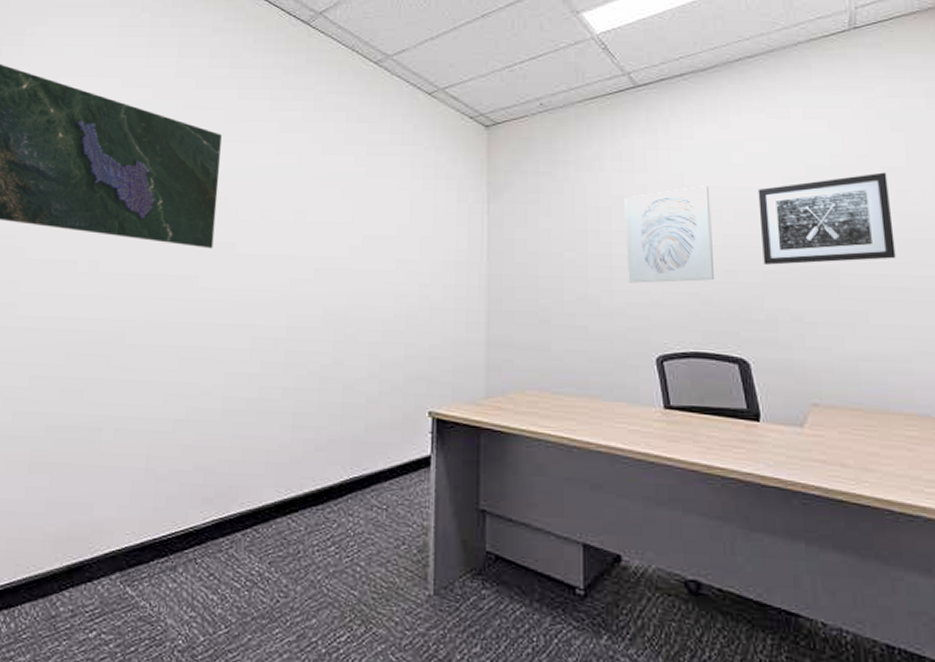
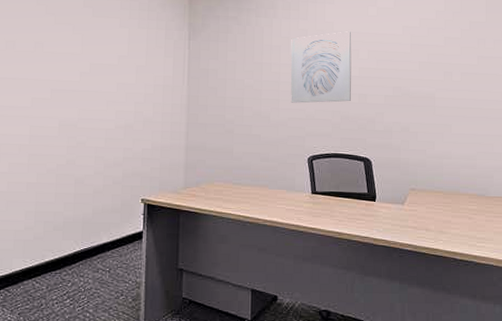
wall art: present [758,172,896,265] -> none [385,25,473,91]

